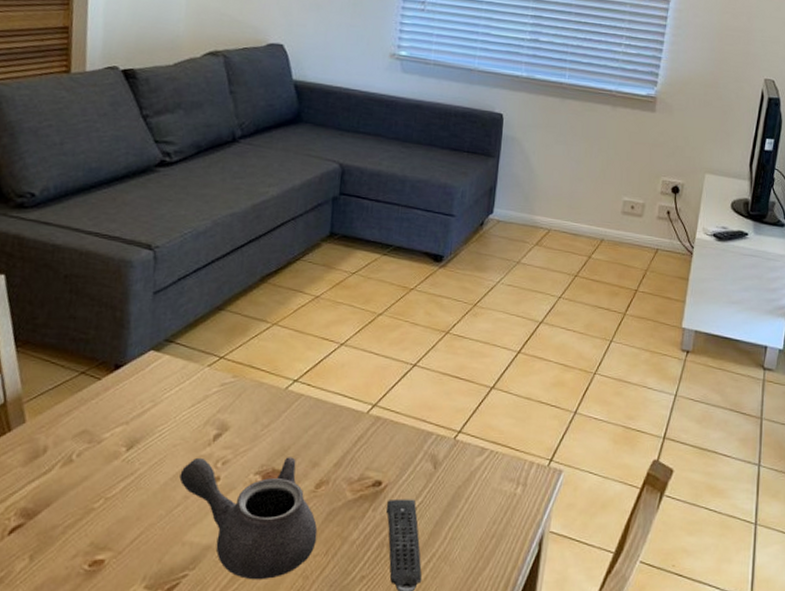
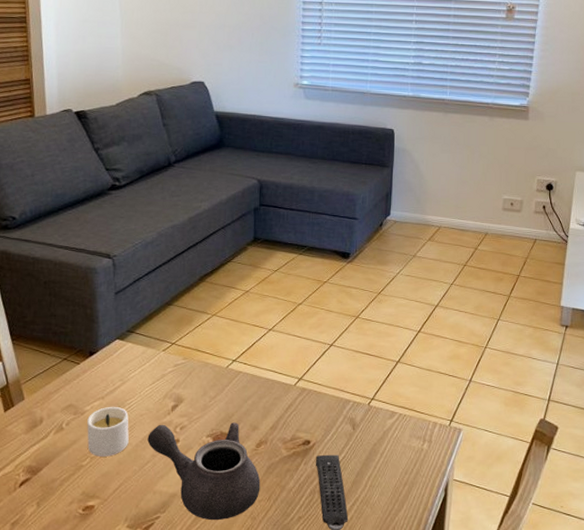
candle: none [102,433,158,497] -> present [87,406,129,457]

